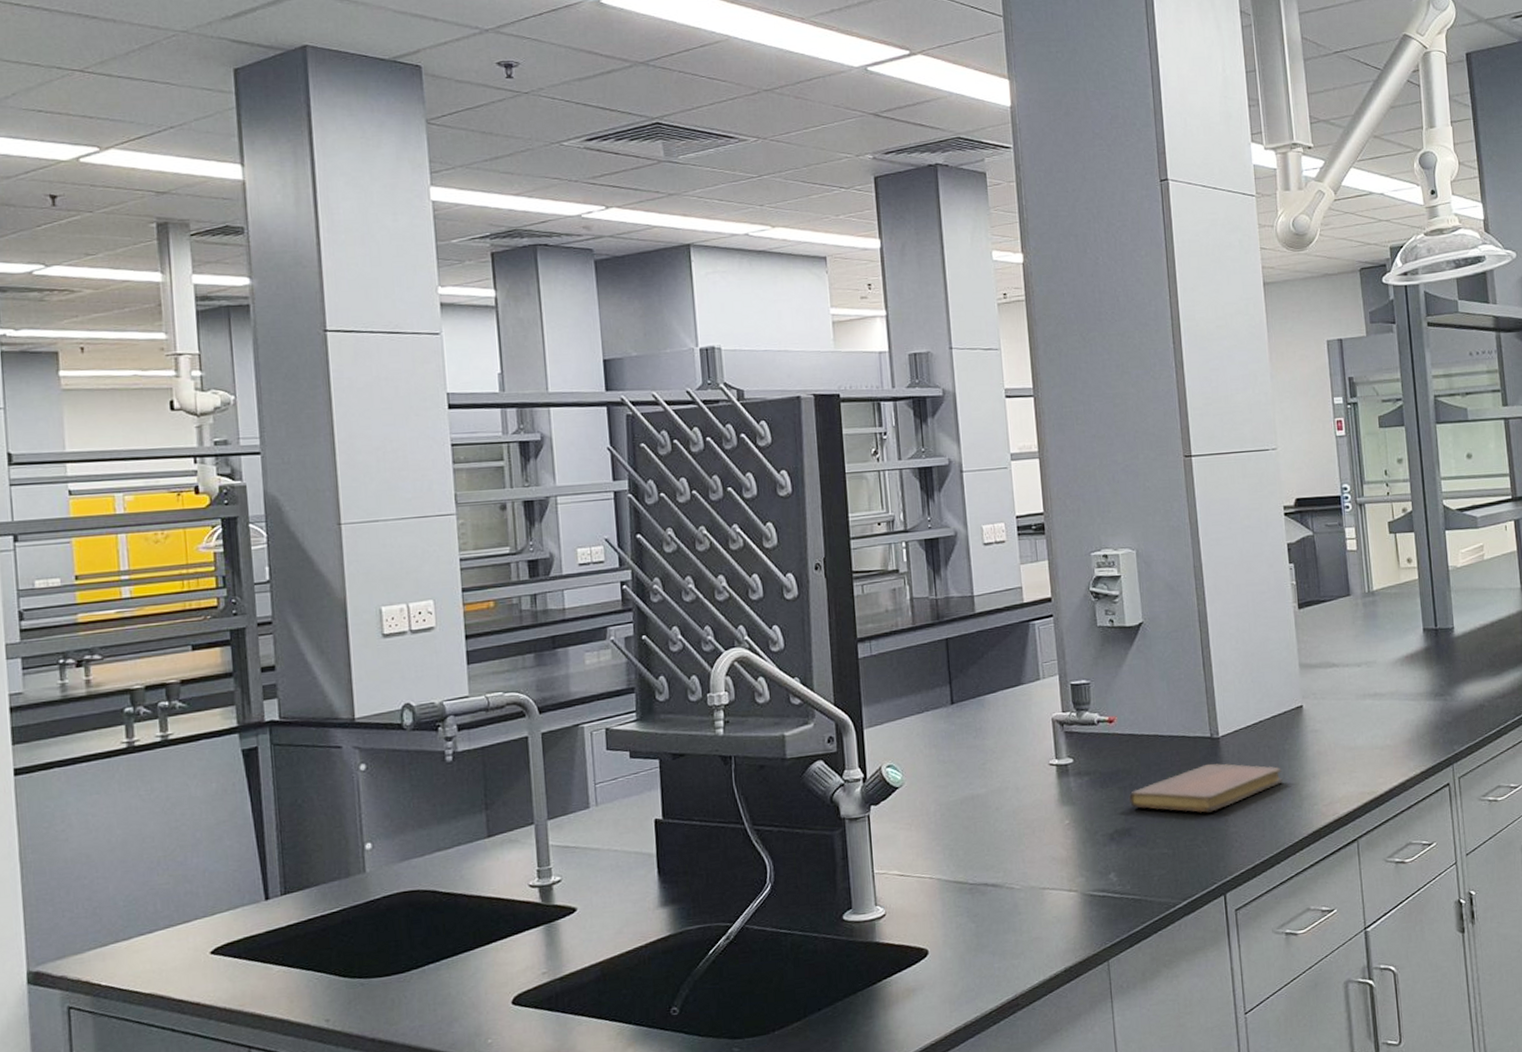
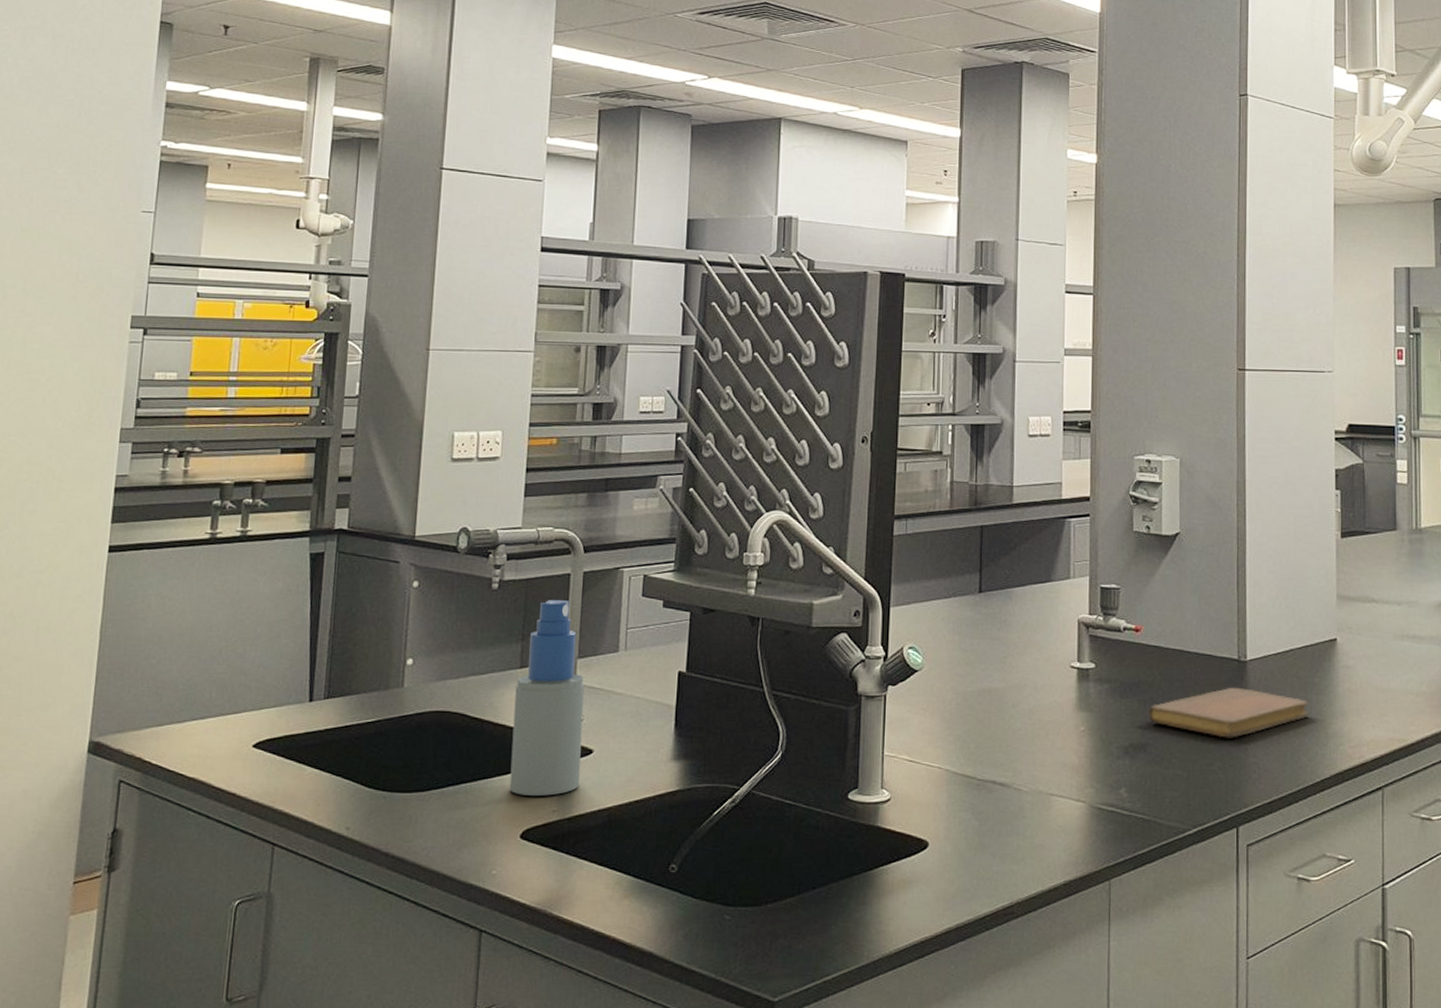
spray bottle: none [485,763,566,963] -> present [509,600,585,796]

